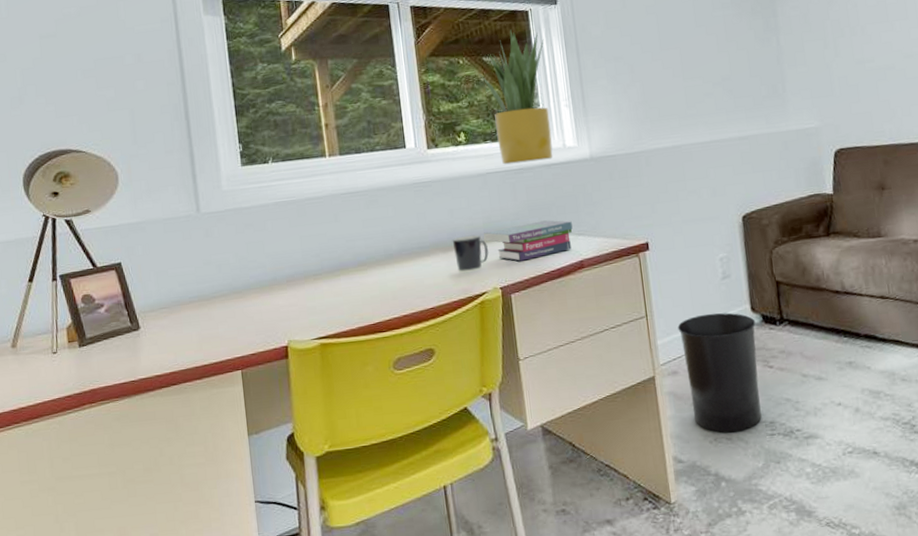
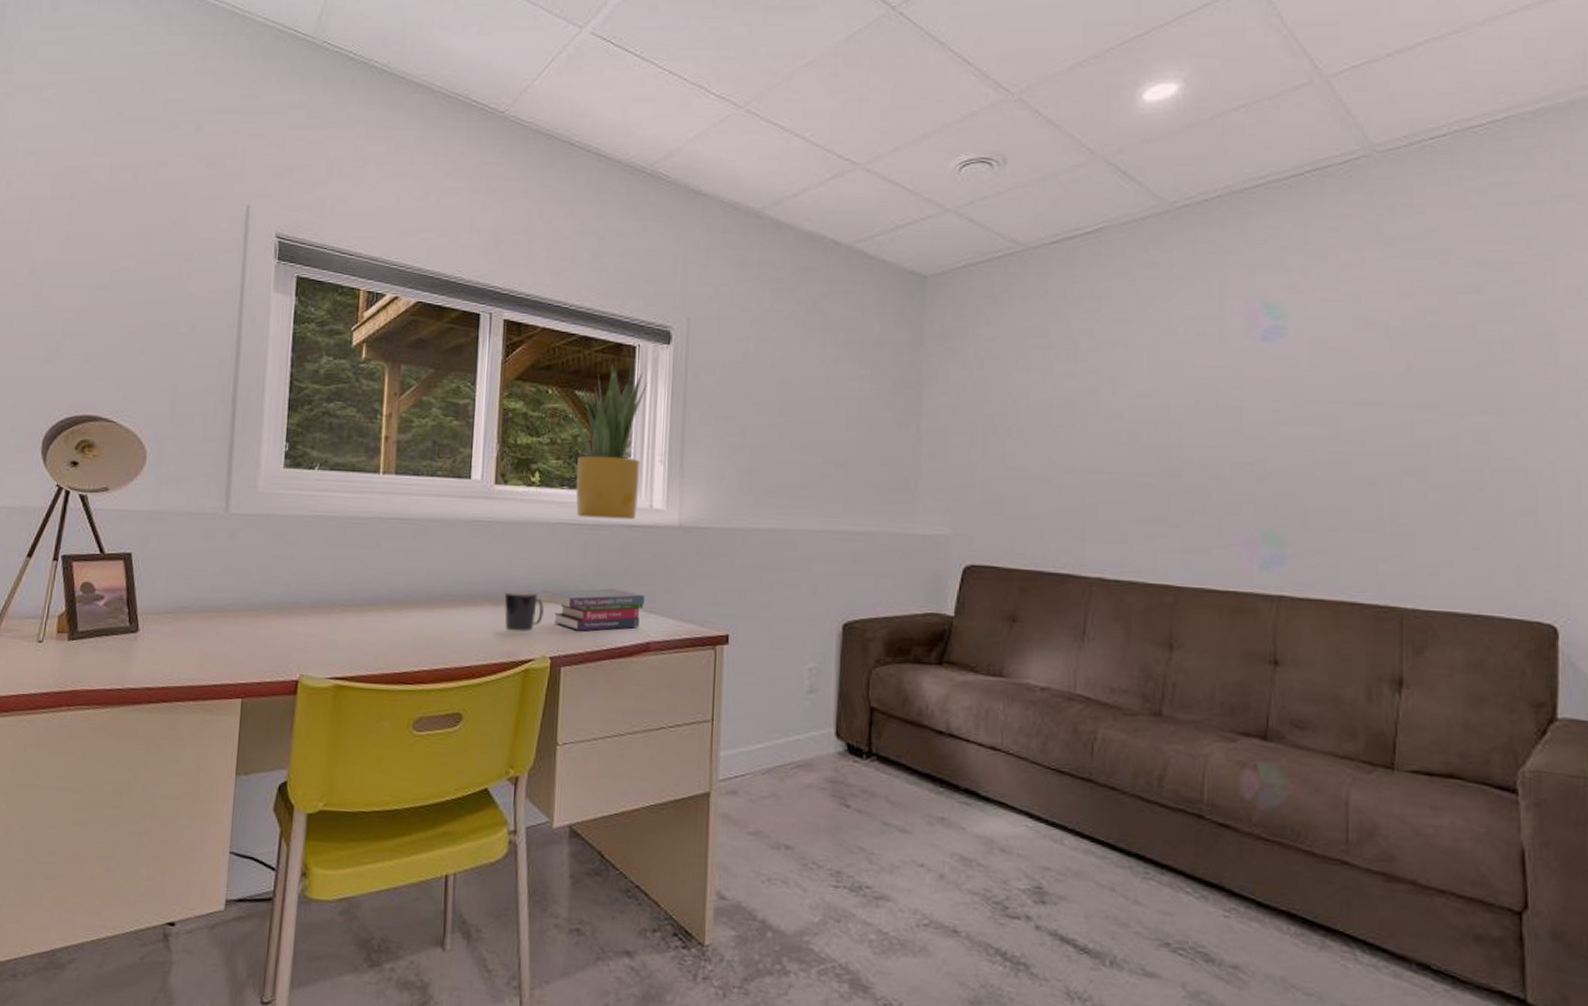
waste bin: present [677,312,762,433] -> none [746,730,839,876]

